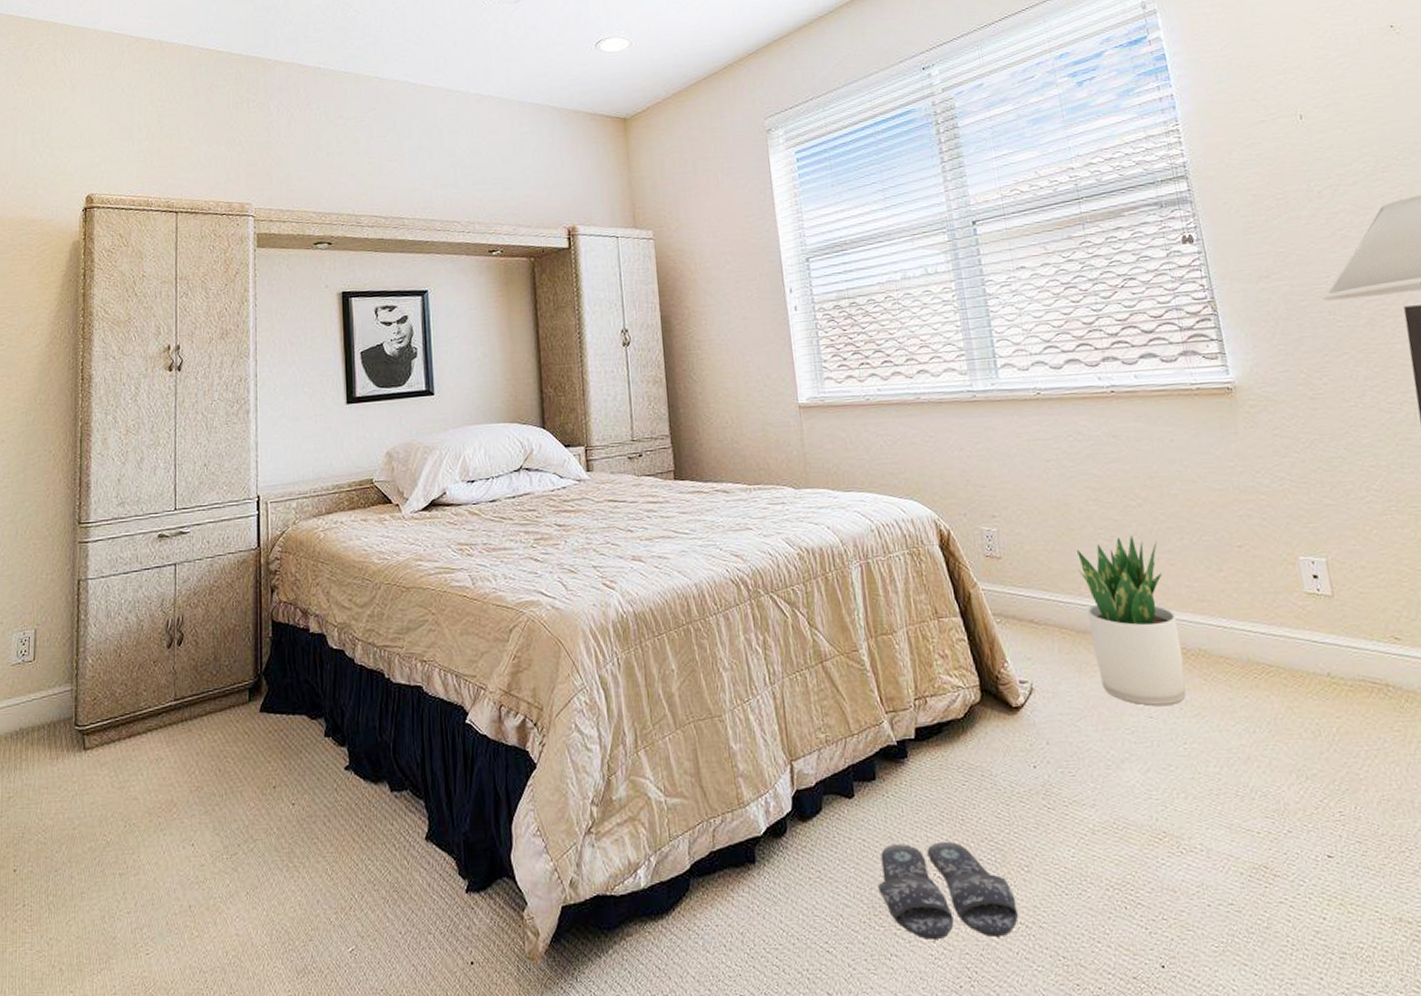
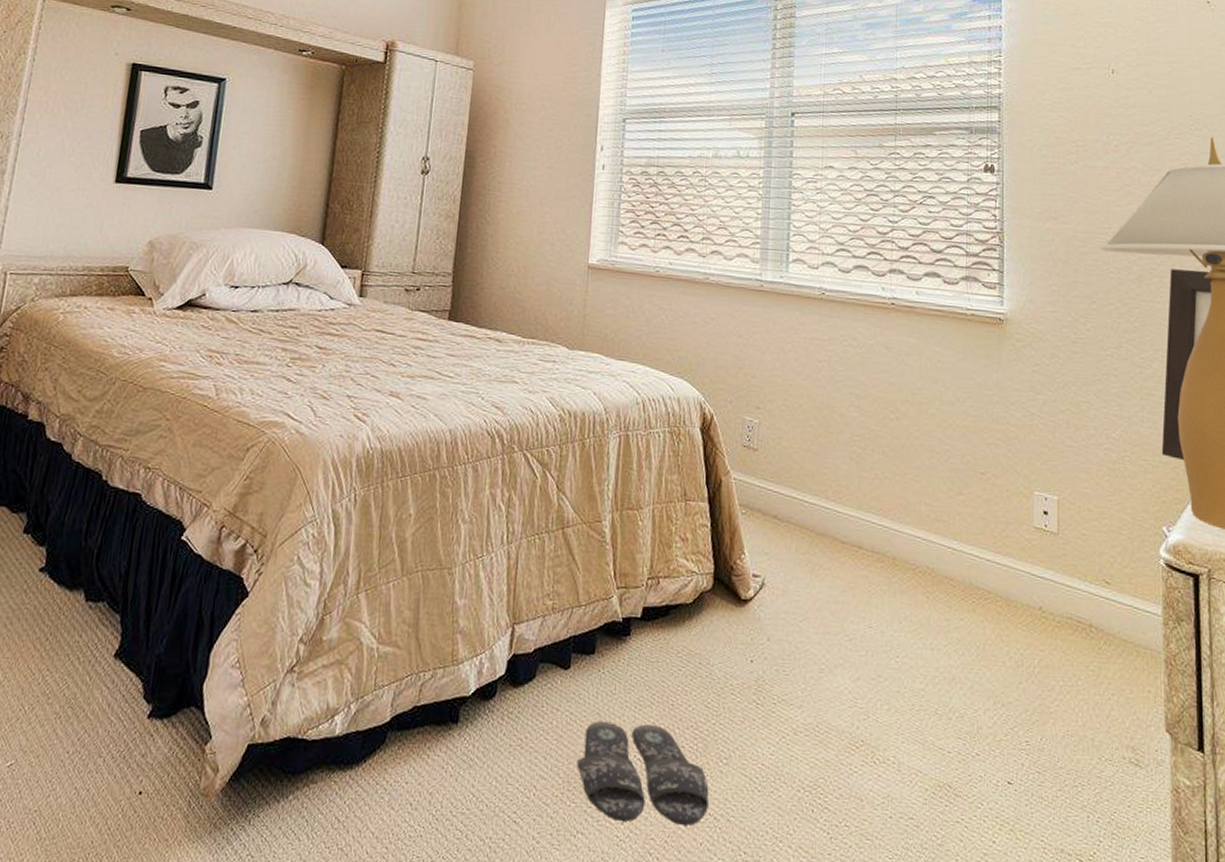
planter: present [1077,535,1187,706] -> none [828,447,912,617]

